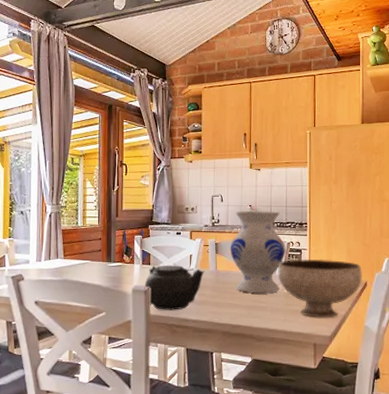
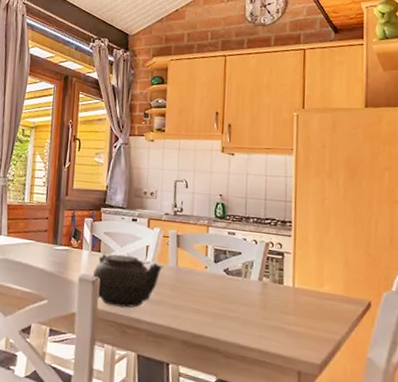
vase: present [229,210,286,293] -> none [193,200,264,301]
bowl: present [278,258,362,318] -> none [252,263,365,342]

